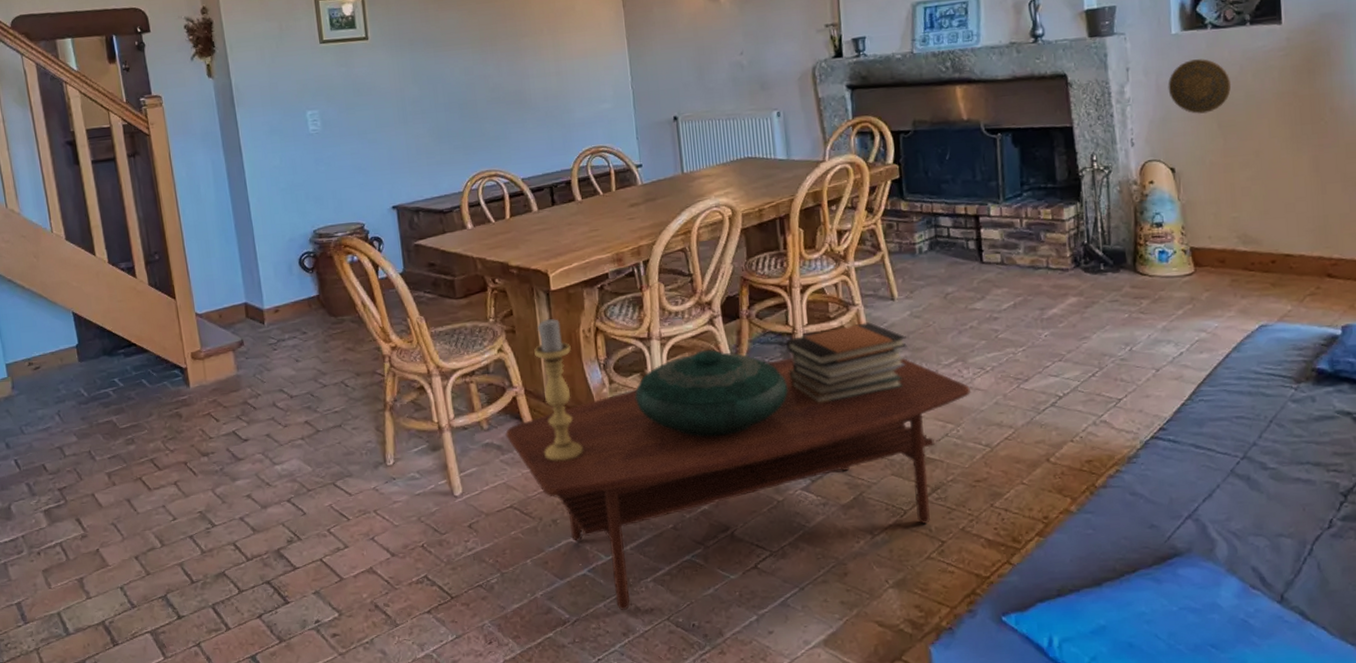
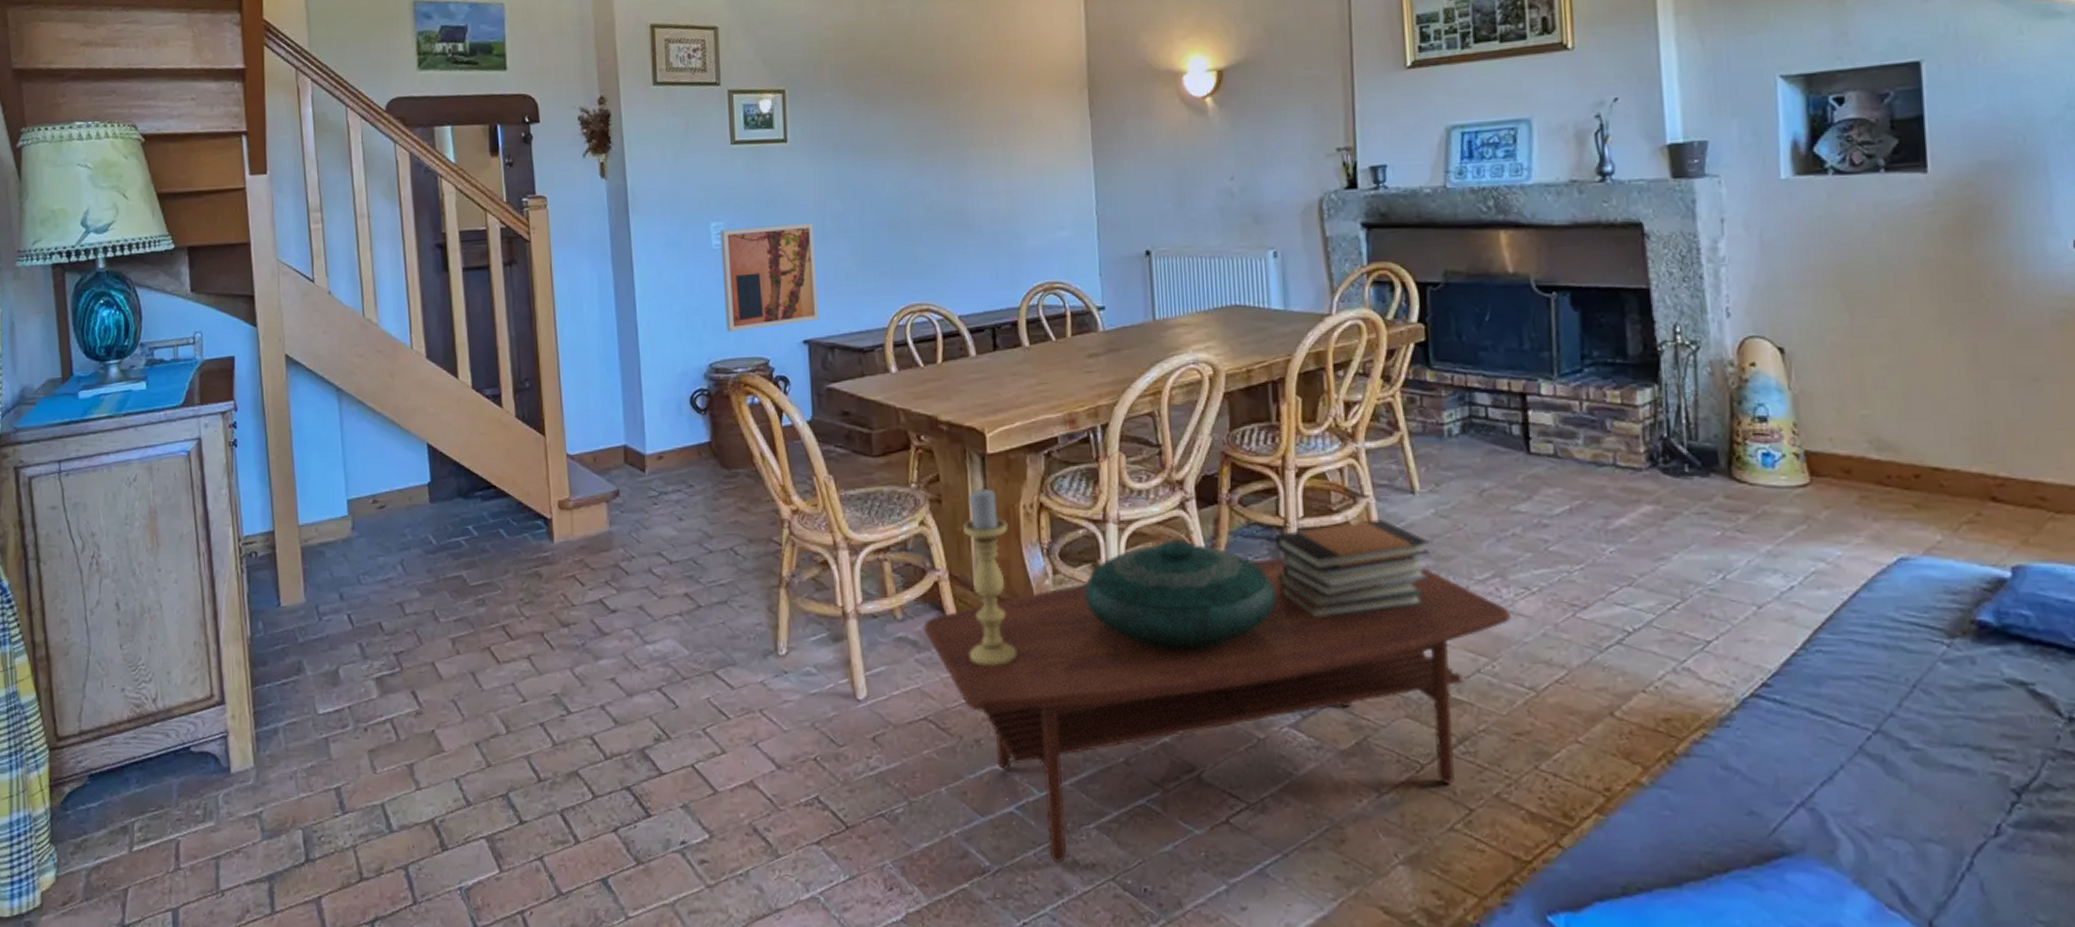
wall art: none [315,107,405,203] -> present [720,222,819,333]
decorative plate: present [1168,59,1232,114] -> none [1775,212,1860,281]

